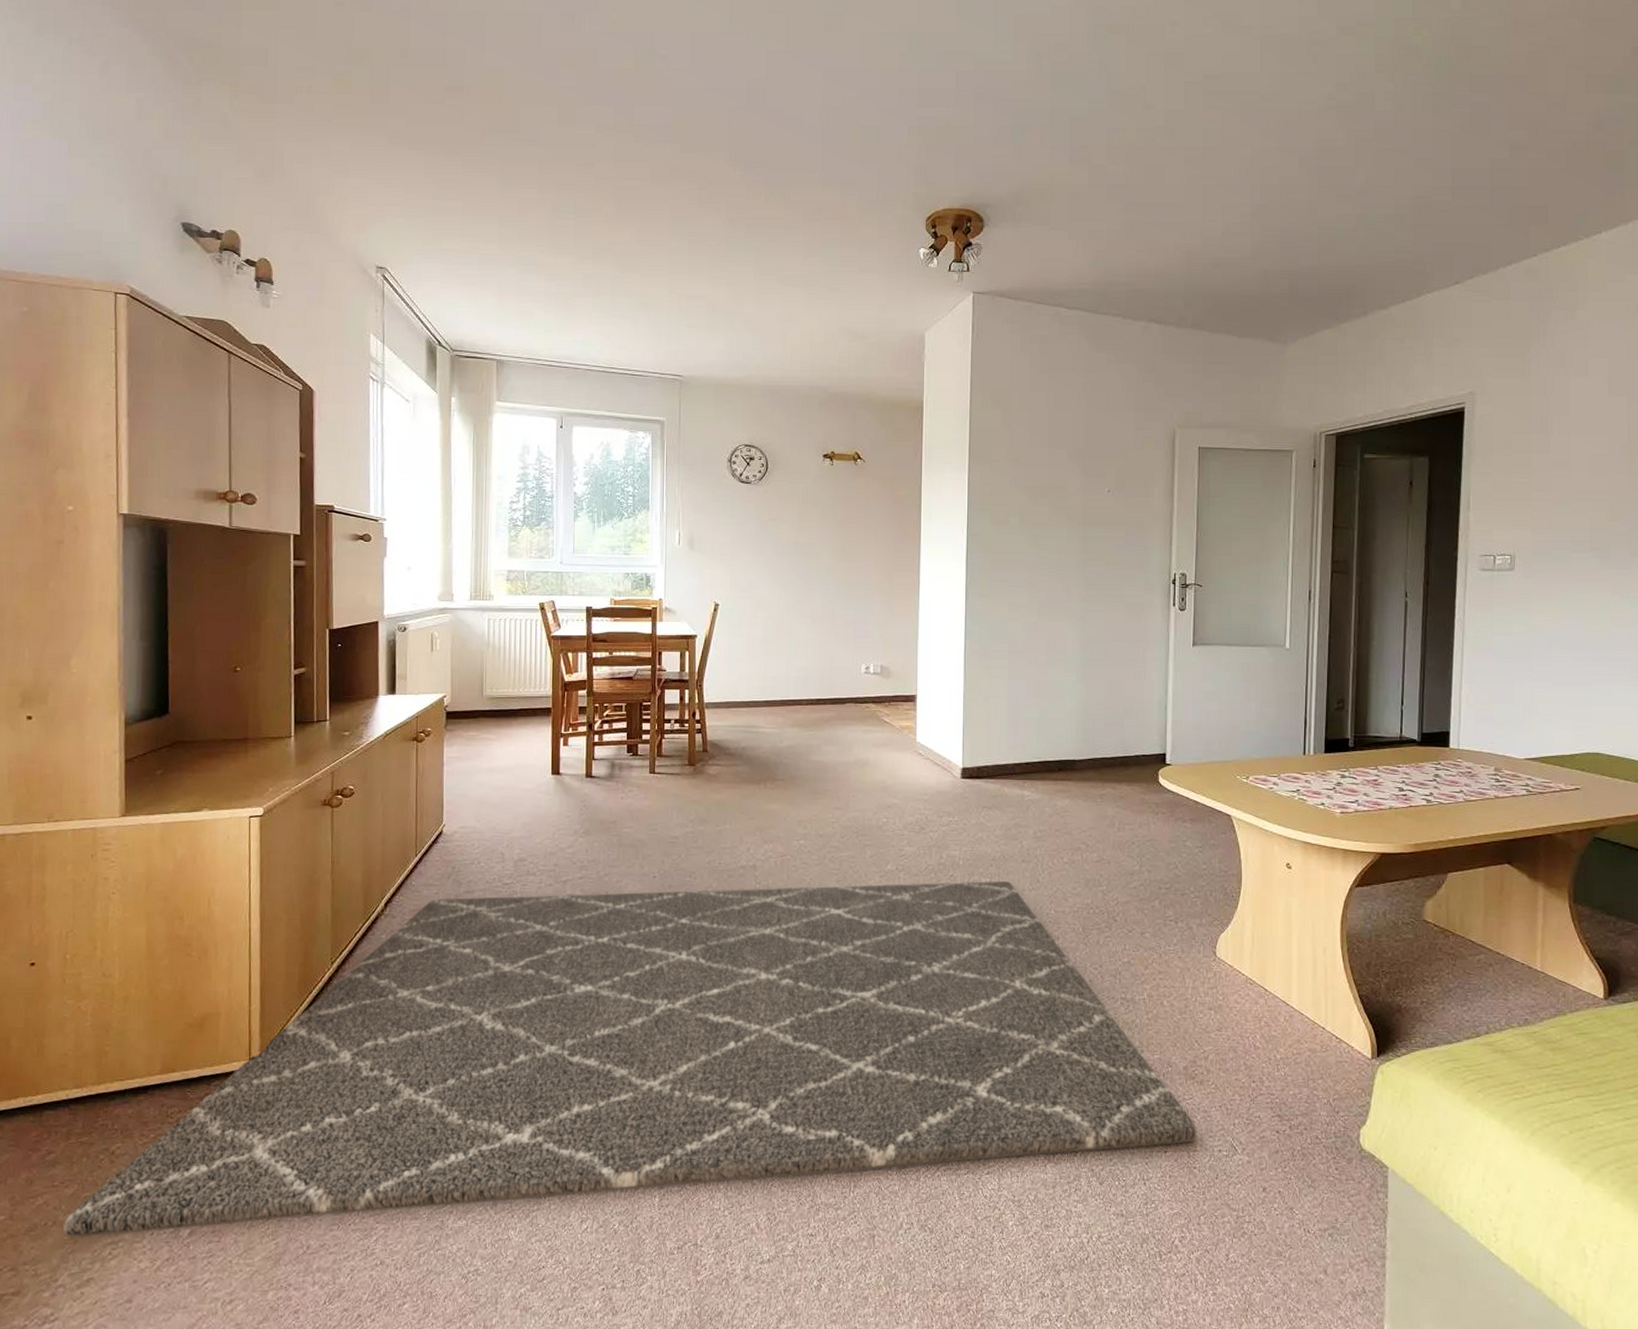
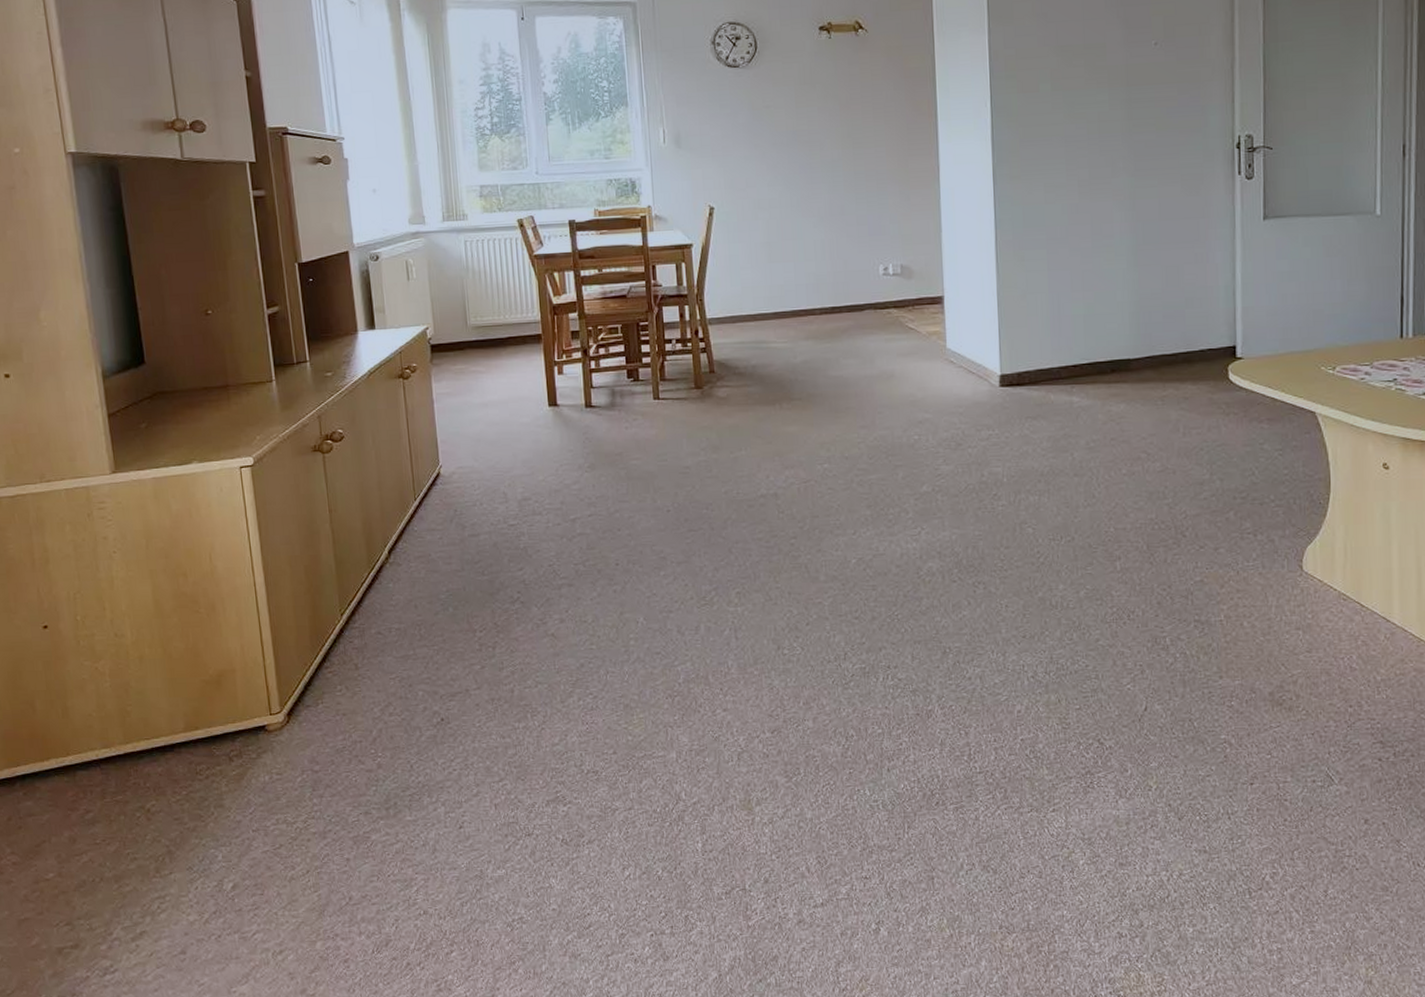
rug: present [63,881,1196,1237] -> none [111,498,1286,893]

